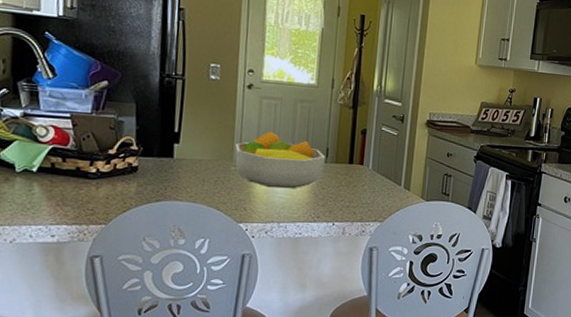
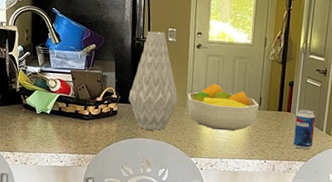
vase: none [155,66,223,191] -> present [129,31,179,131]
beverage can: none [367,161,393,208] -> present [293,109,316,150]

